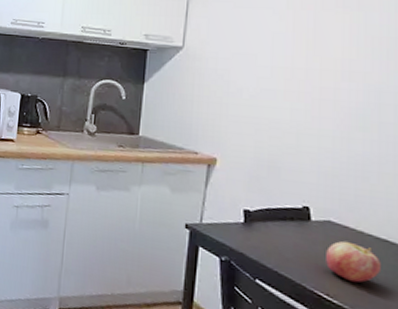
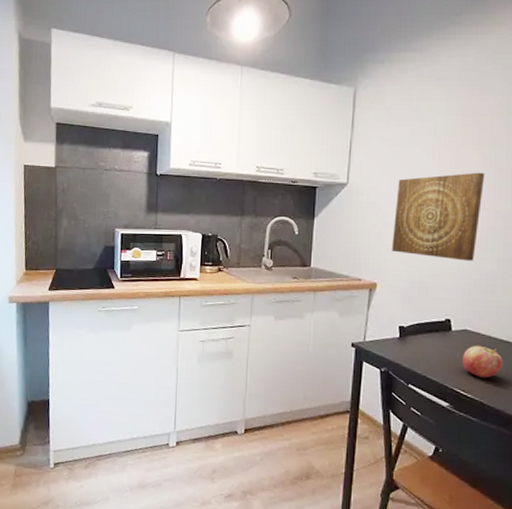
wall art: none [235,39,353,141] -> present [391,172,485,261]

